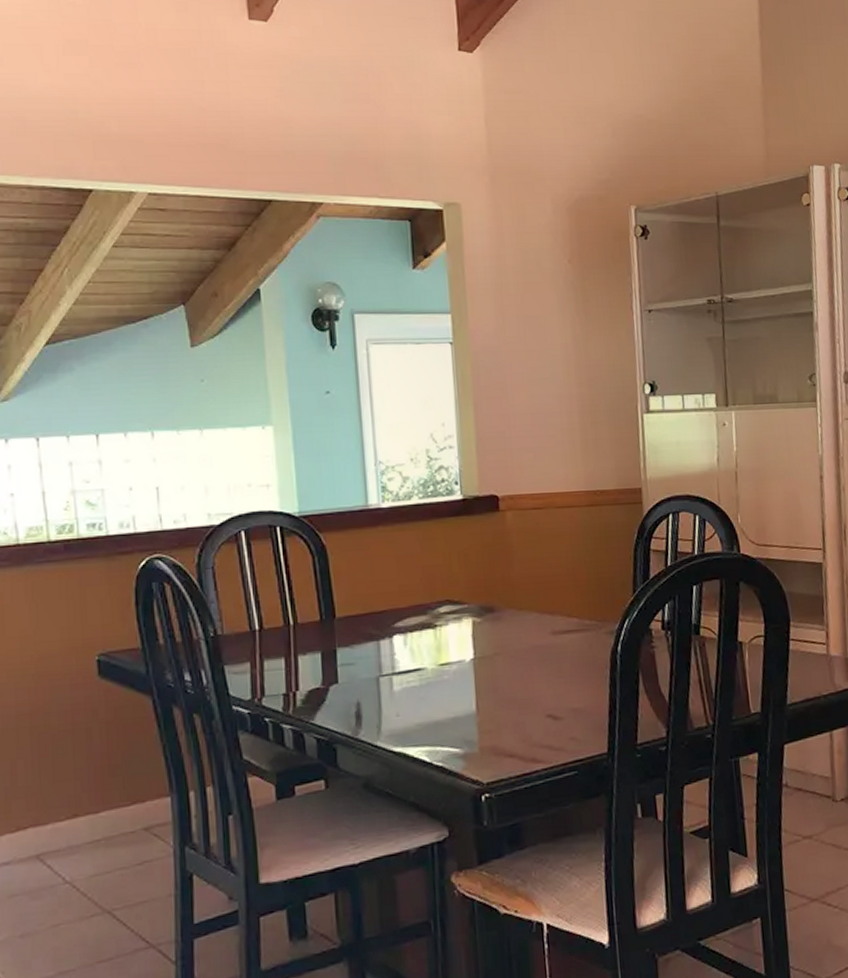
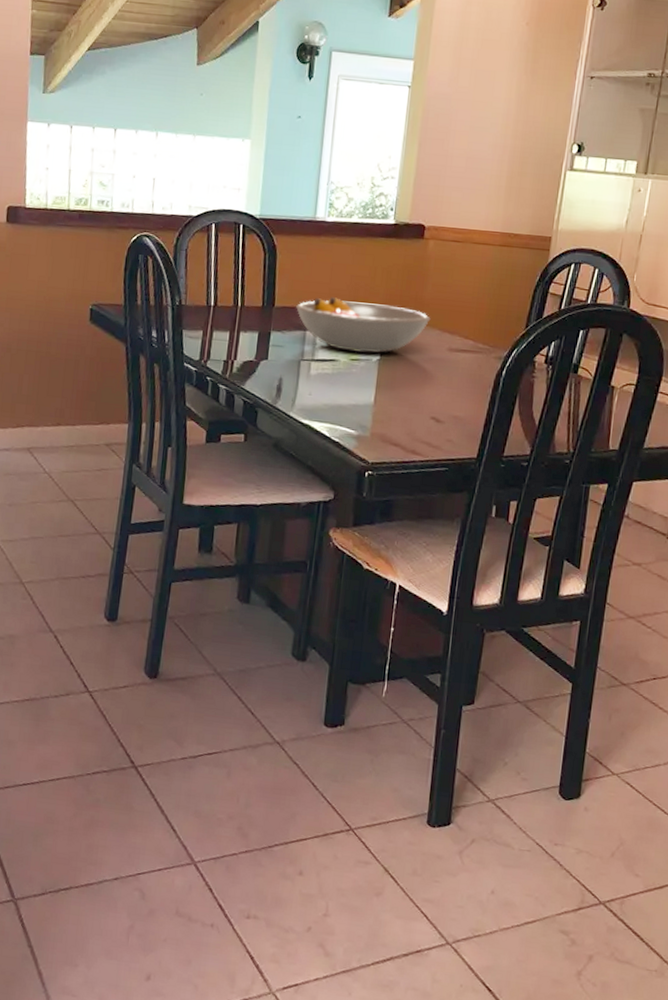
fruit bowl: none [361,593,525,656] -> present [295,297,431,353]

